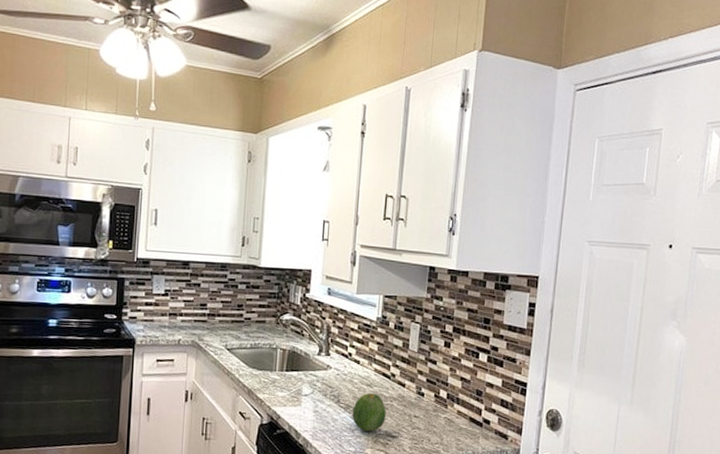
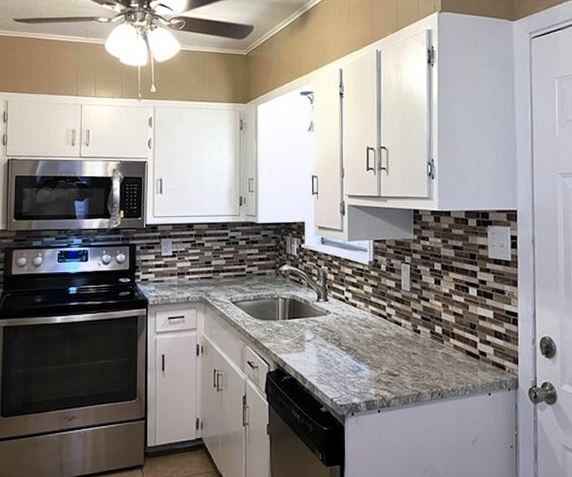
fruit: present [352,392,386,432] -> none [354,333,386,372]

